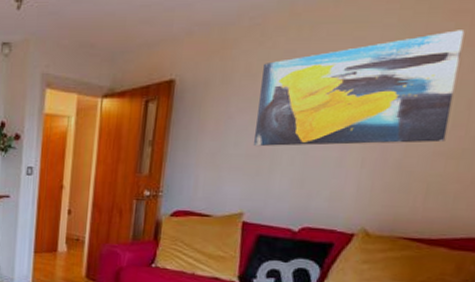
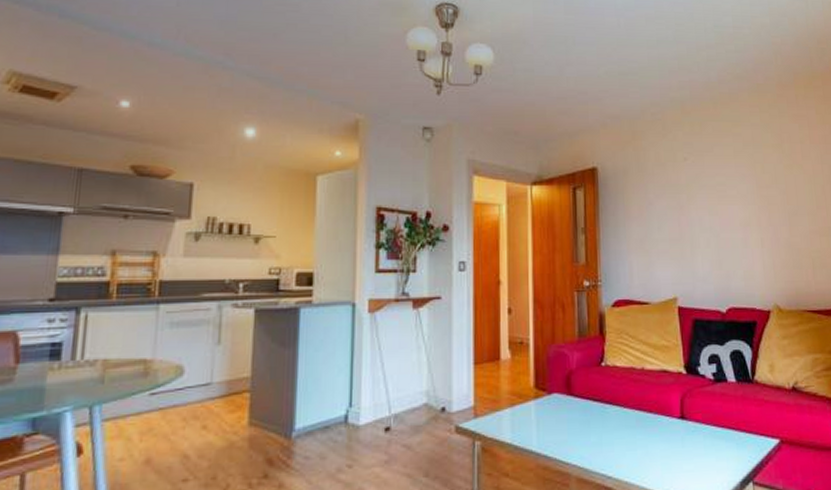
wall art: present [254,30,465,146] -> none [670,130,815,230]

